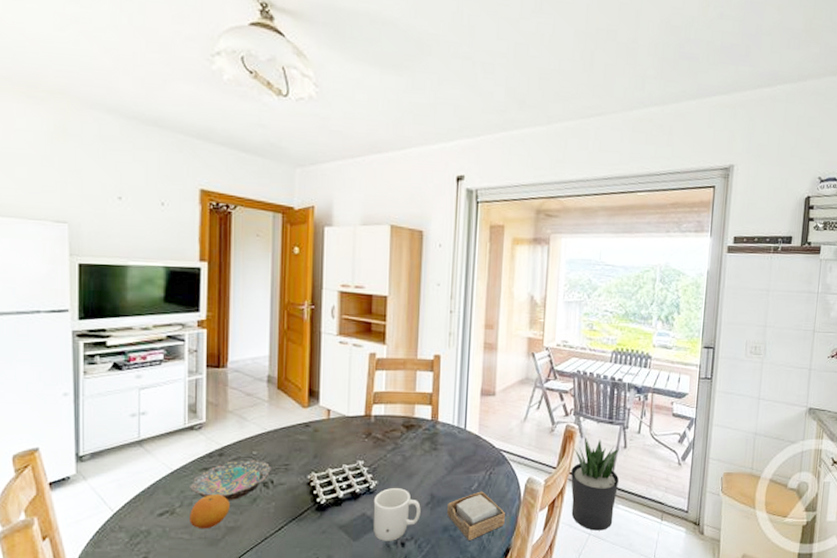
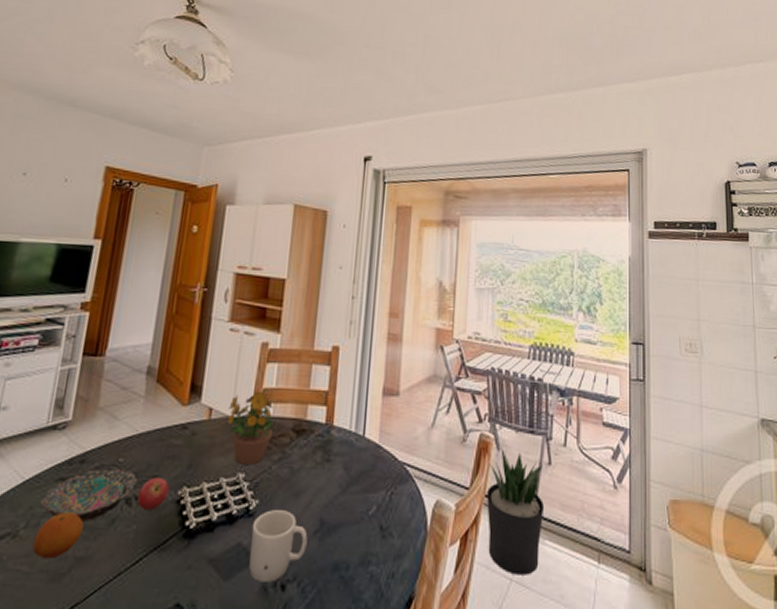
fruit: none [274,465,300,491] -> present [137,477,170,510]
flowerpot: none [344,394,386,454] -> present [228,391,273,465]
napkin holder: present [446,491,505,540] -> none [337,517,408,584]

